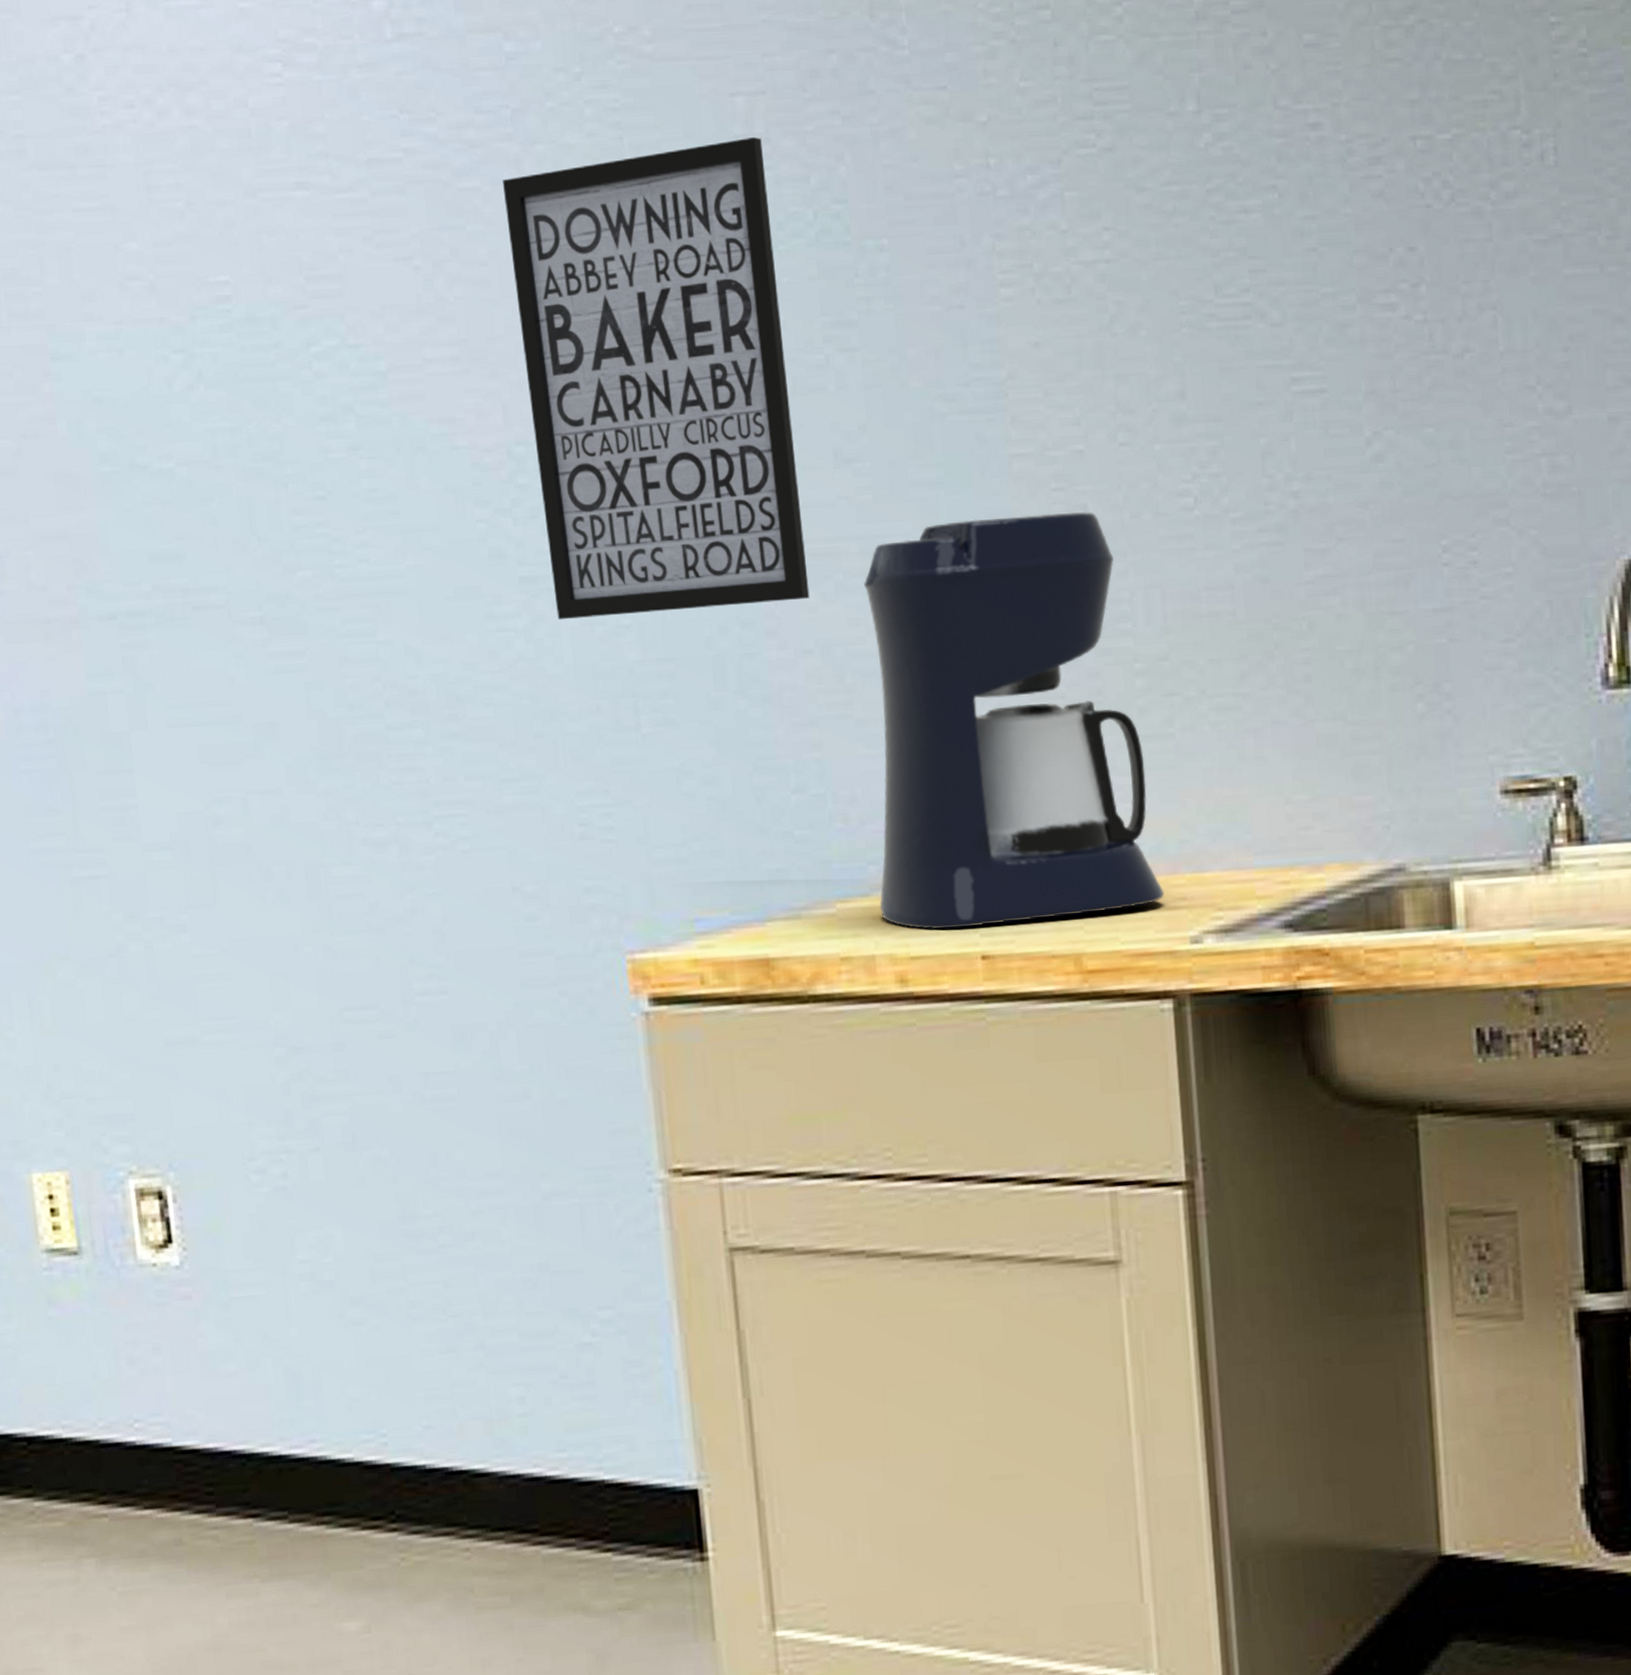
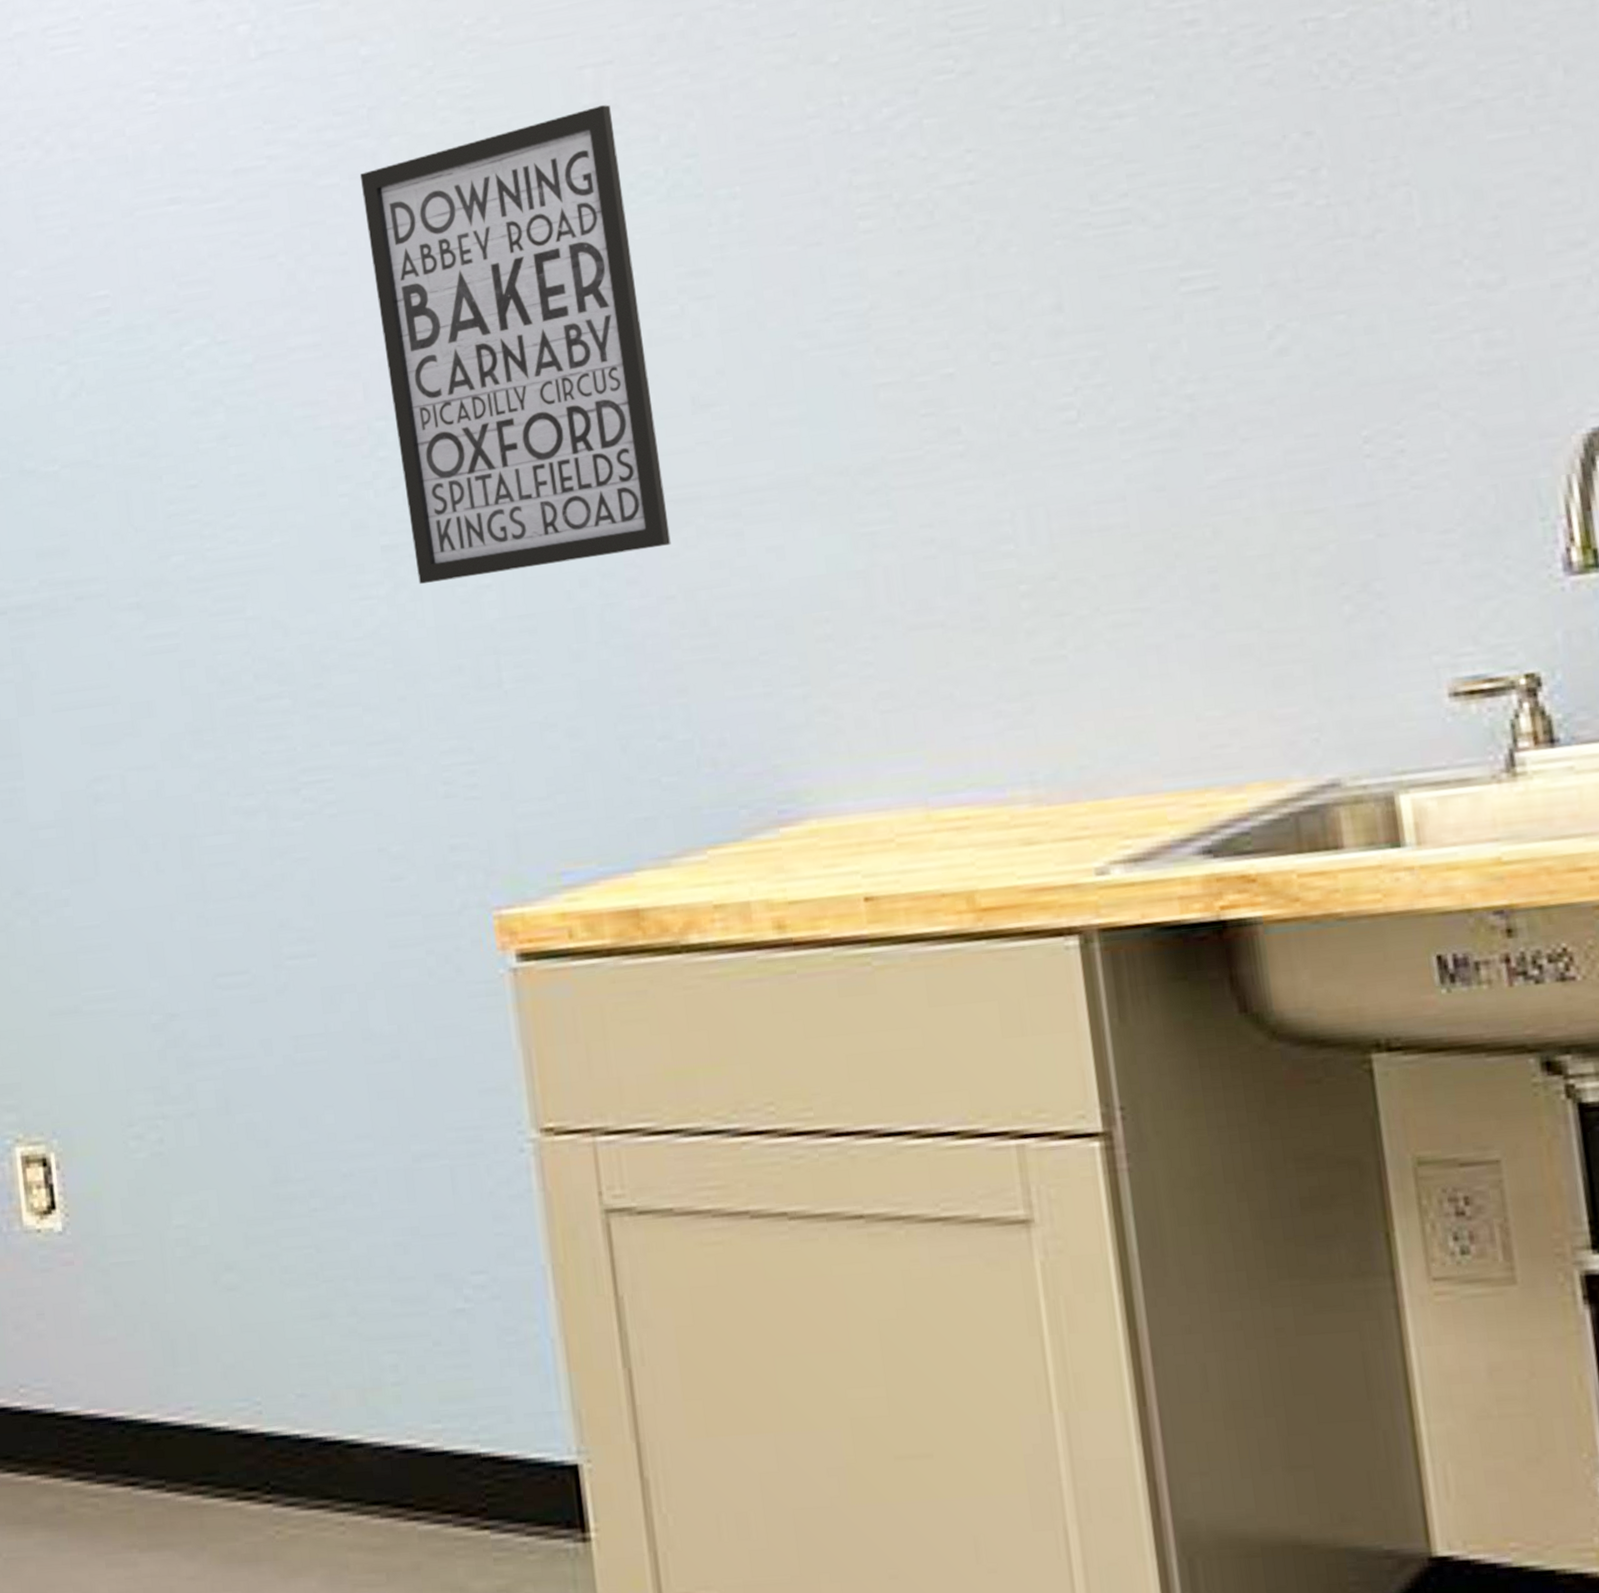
coffee maker: present [864,512,1164,930] -> none [726,434,1064,873]

